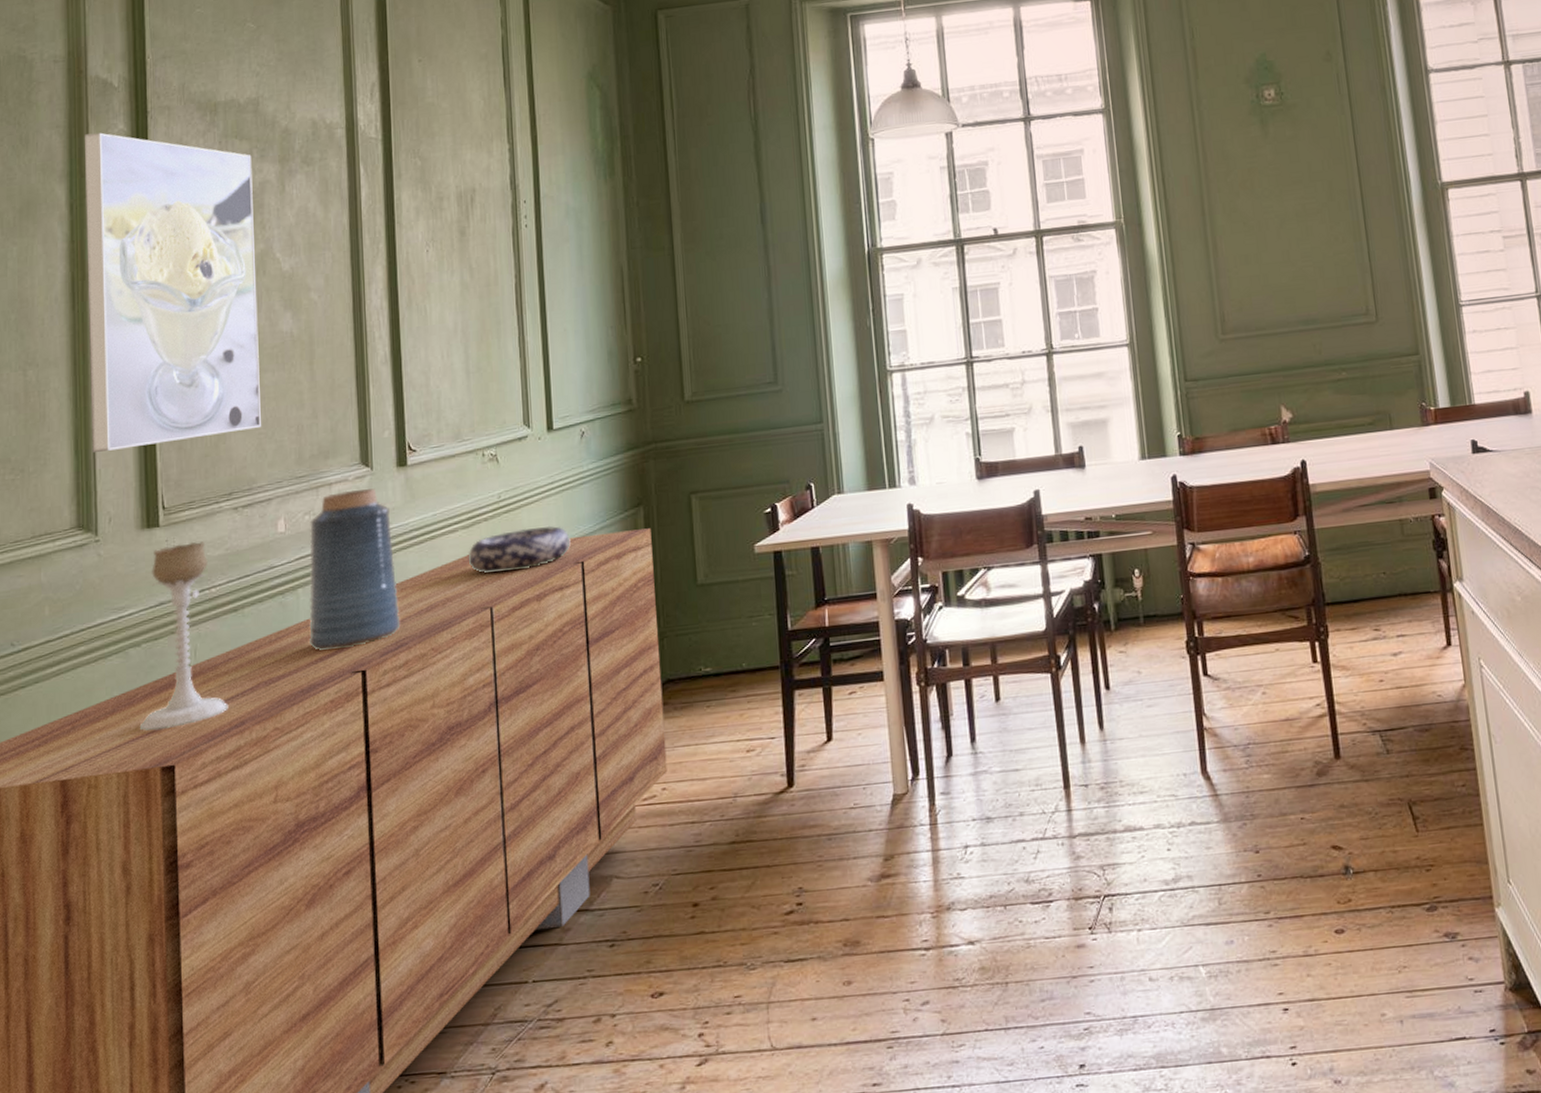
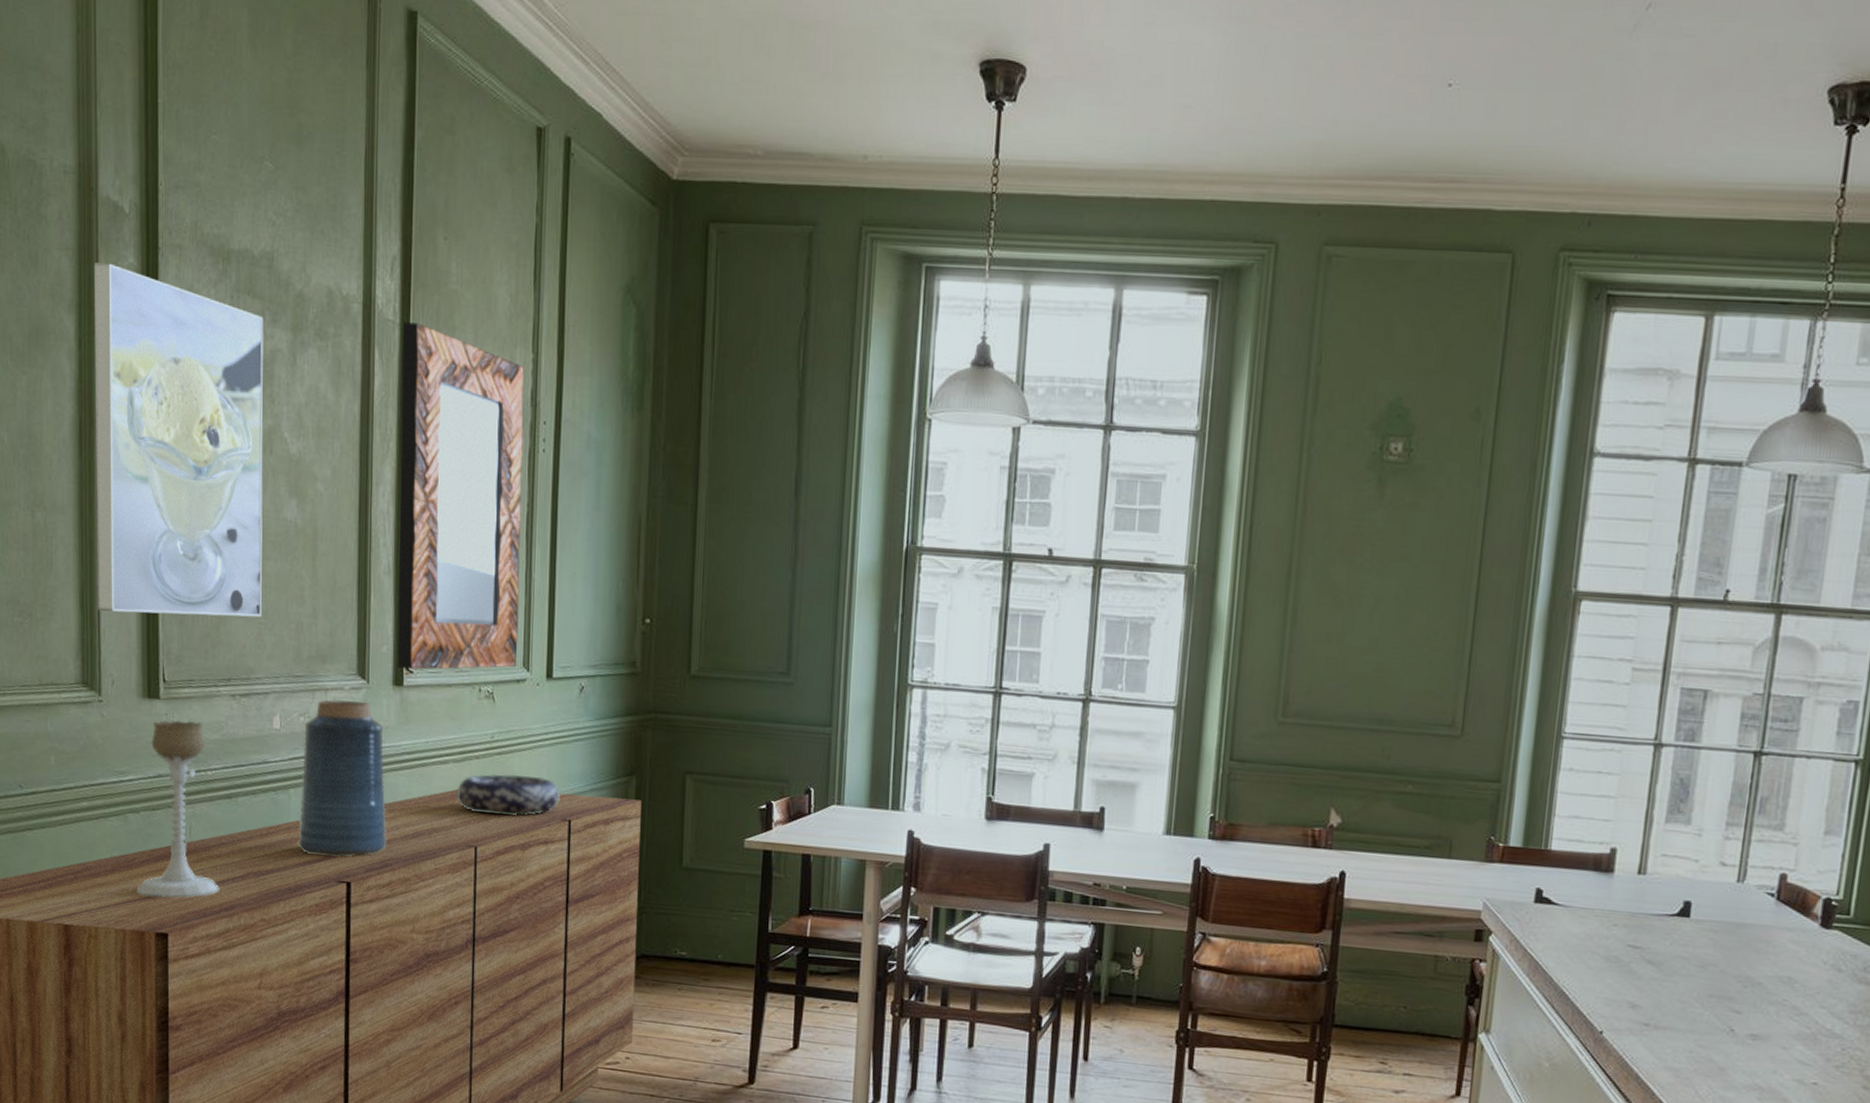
home mirror: none [384,136,517,450] -> present [397,322,524,670]

